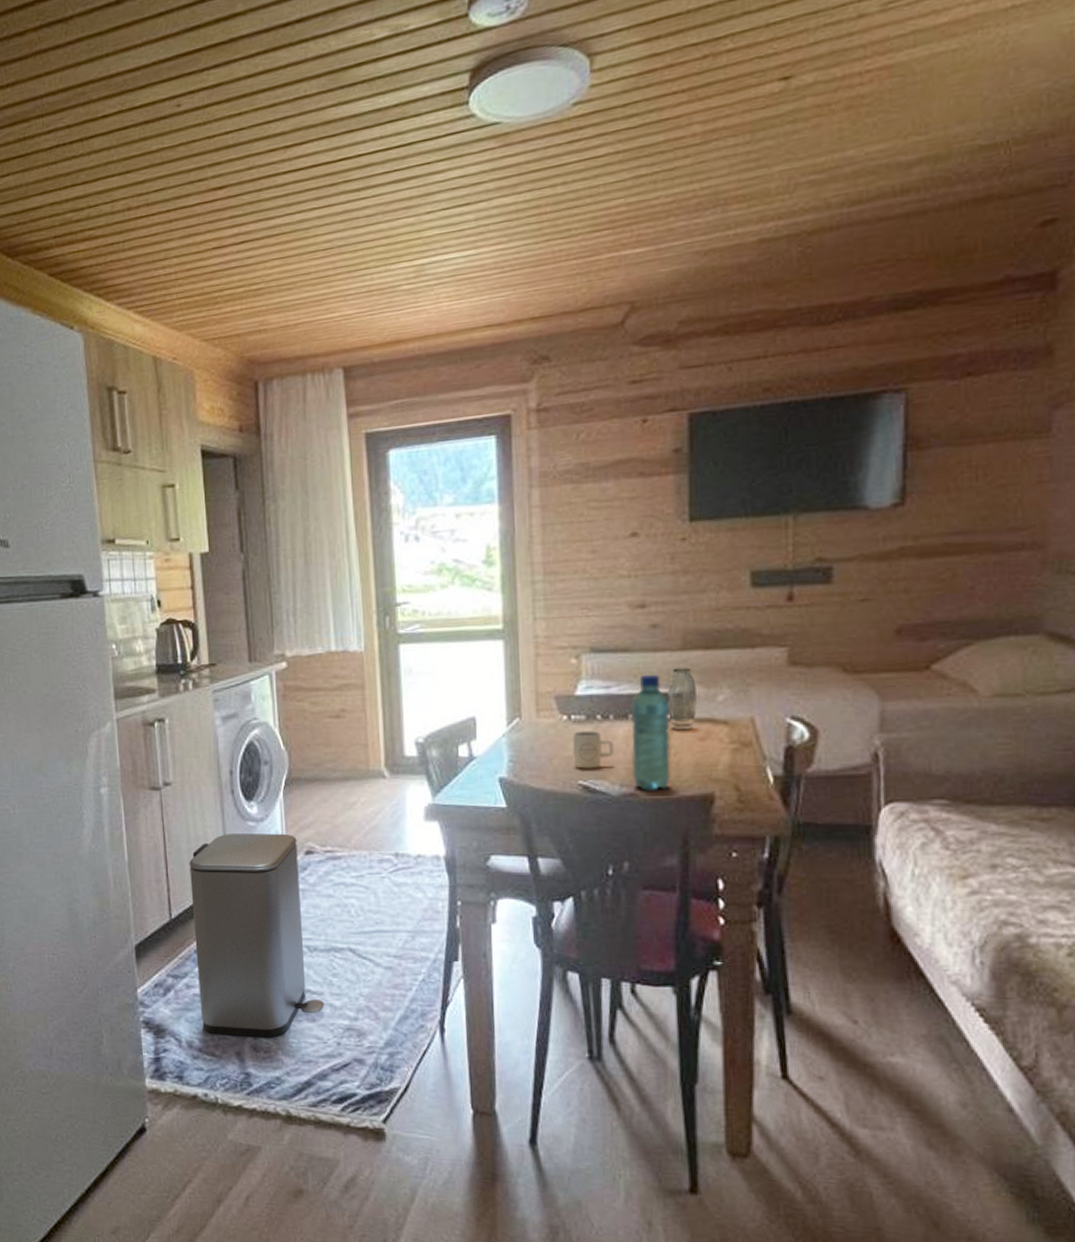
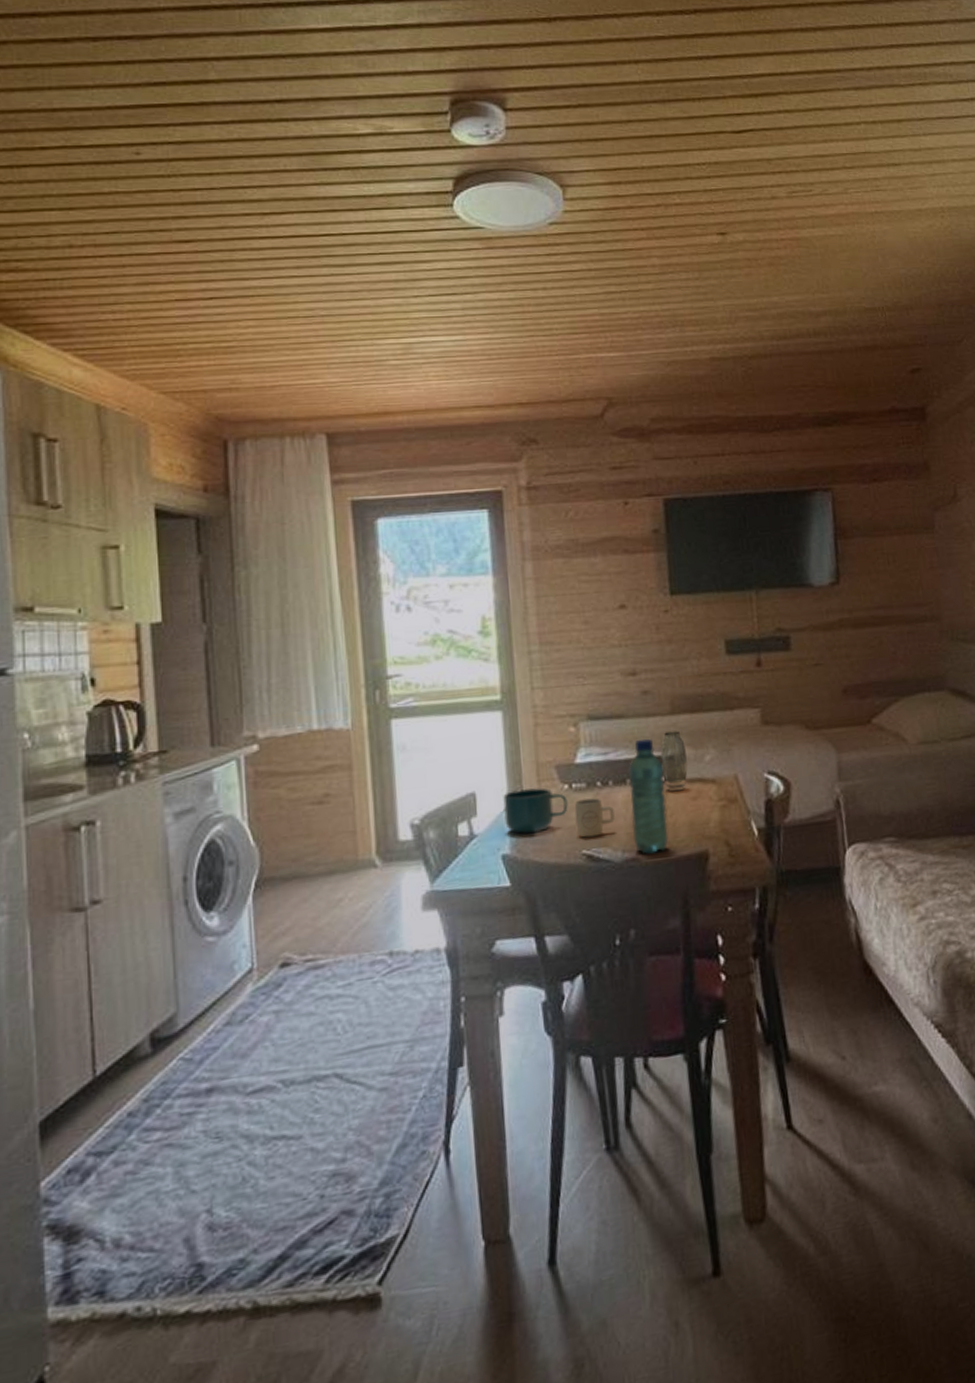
pedal bin: present [189,833,324,1038] -> none [124,945,303,1222]
cup: none [502,717,566,759] -> present [503,787,568,834]

